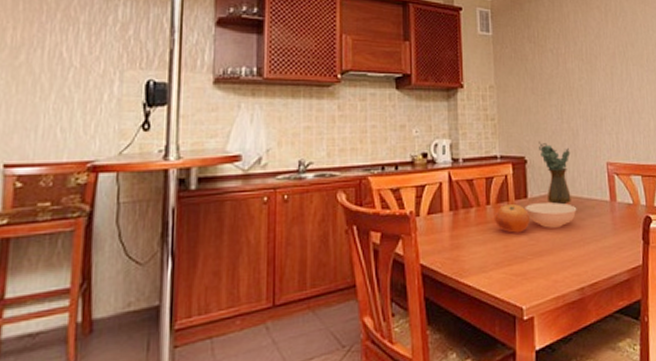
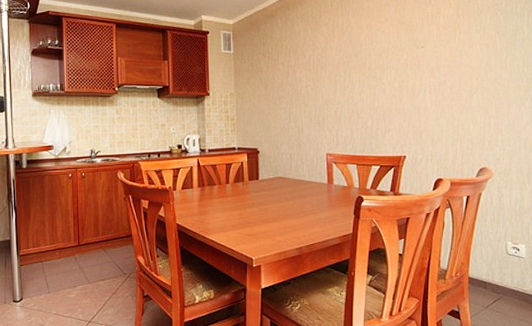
fruit: present [495,204,531,233] -> none [233,184,261,205]
bowl: present [525,202,577,228] -> none [256,184,299,202]
vase: present [539,142,571,206] -> none [269,137,296,187]

